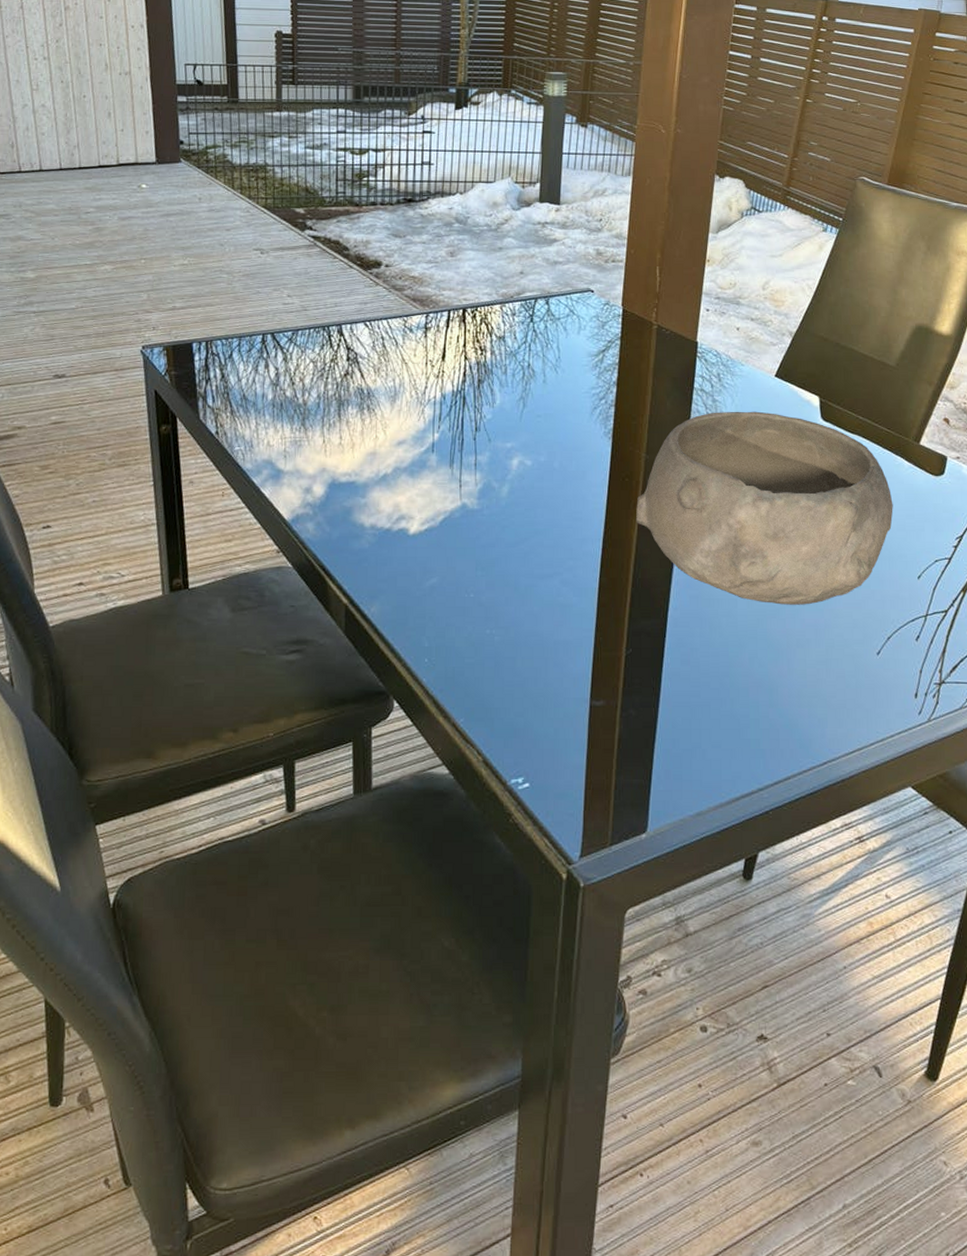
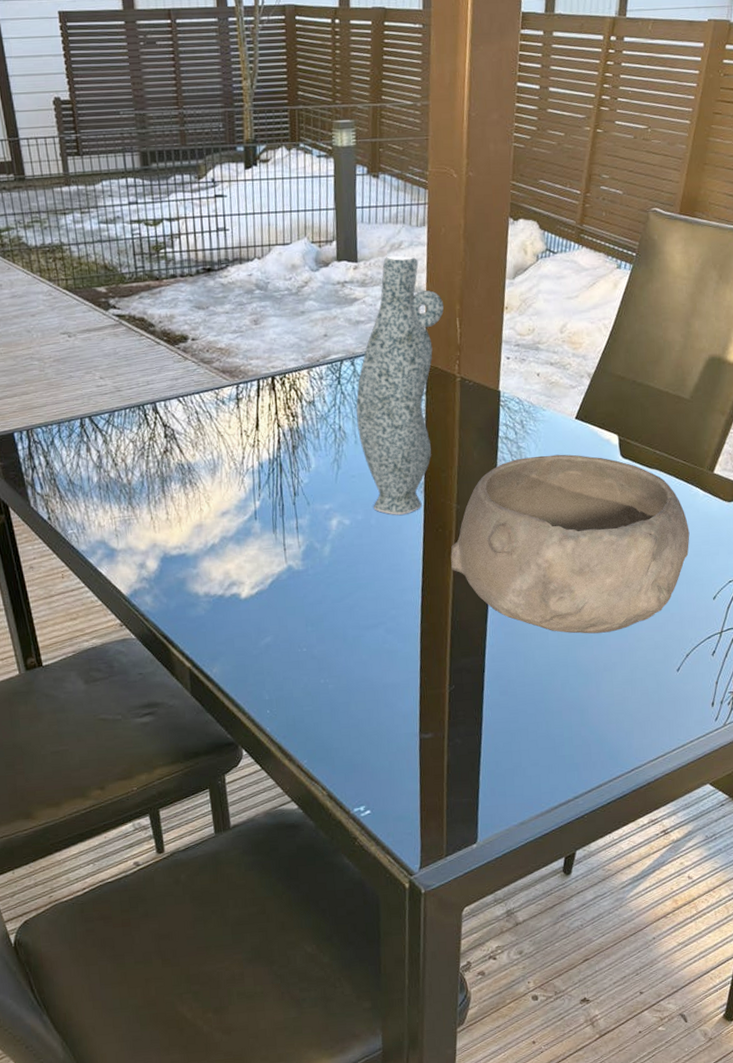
vase: none [547,201,644,460] -> present [356,255,444,515]

